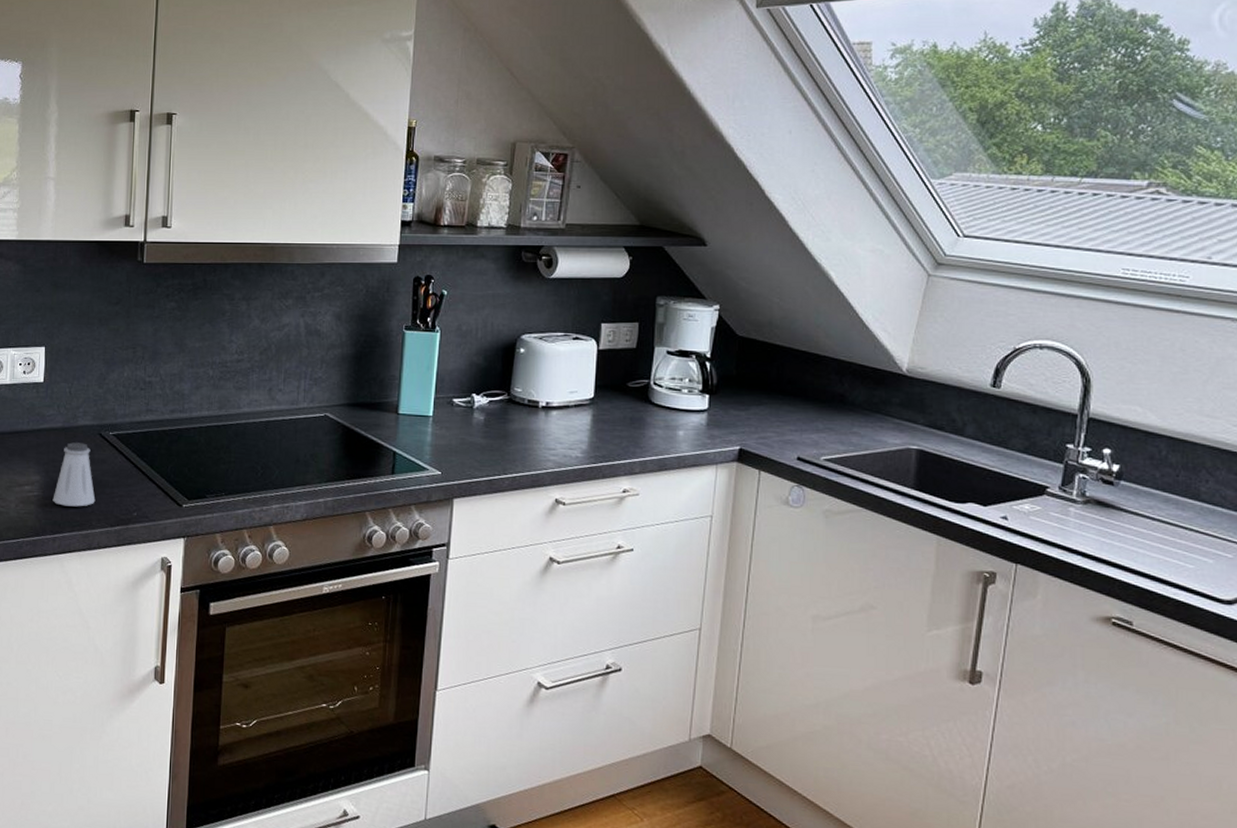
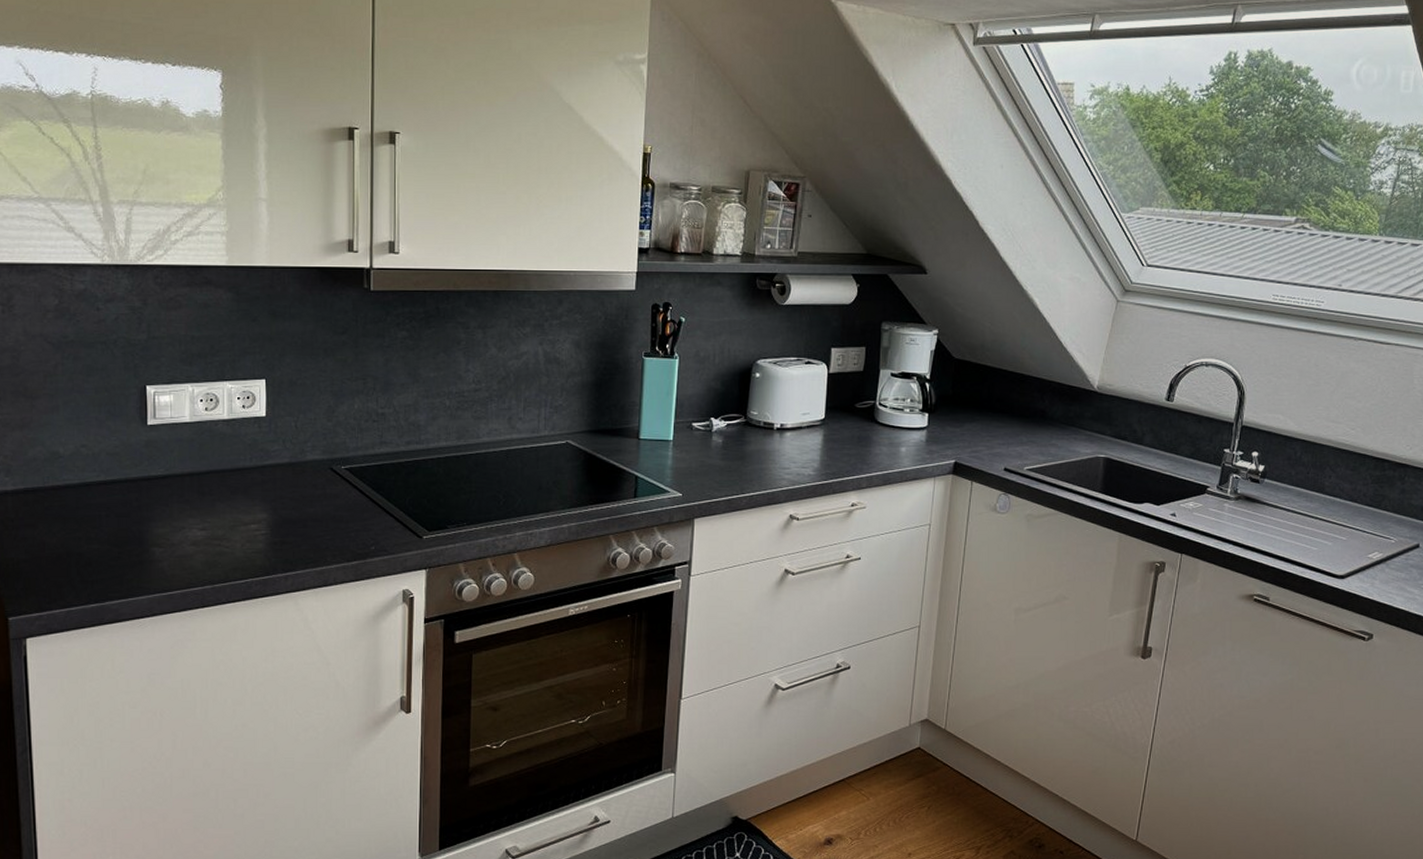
saltshaker: present [52,442,96,507] -> none [282,478,330,544]

